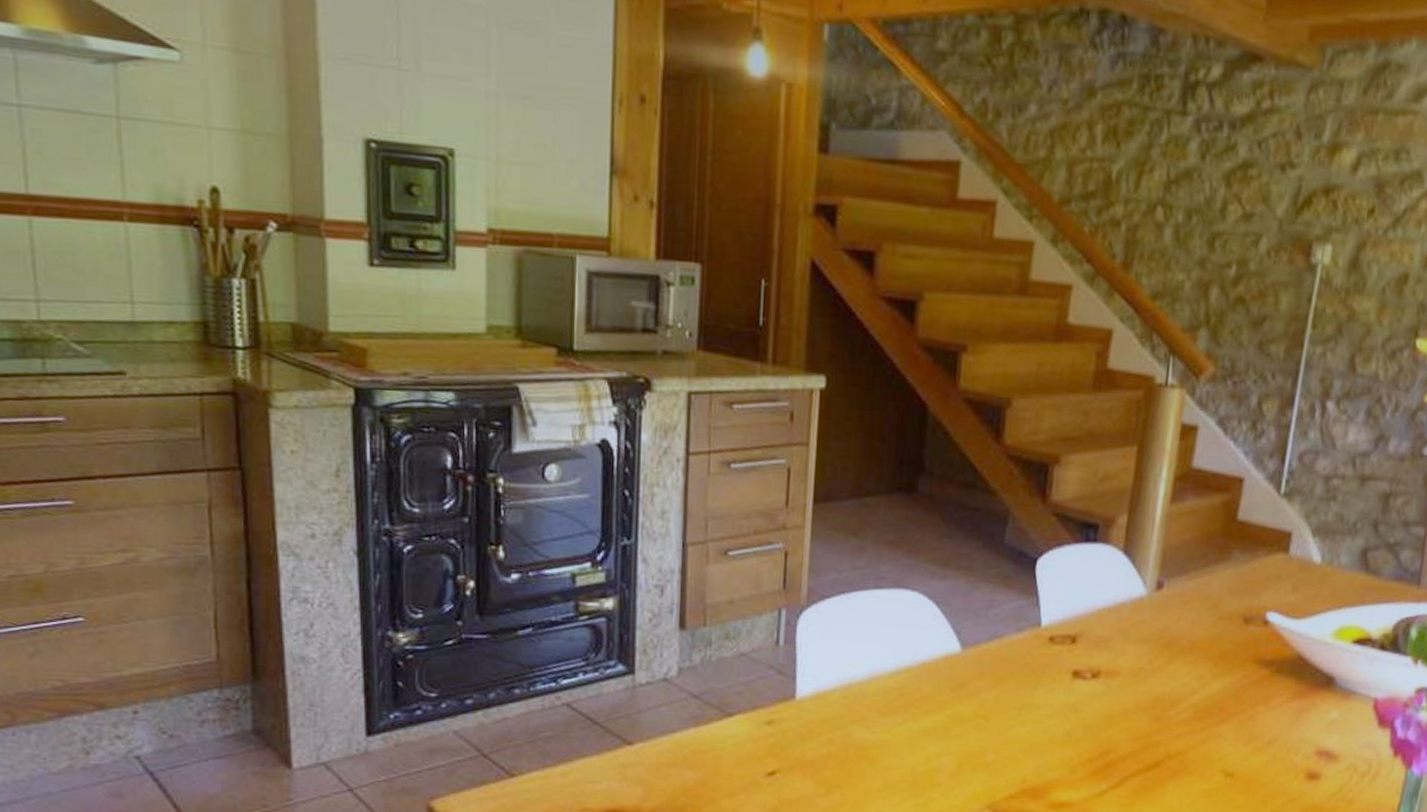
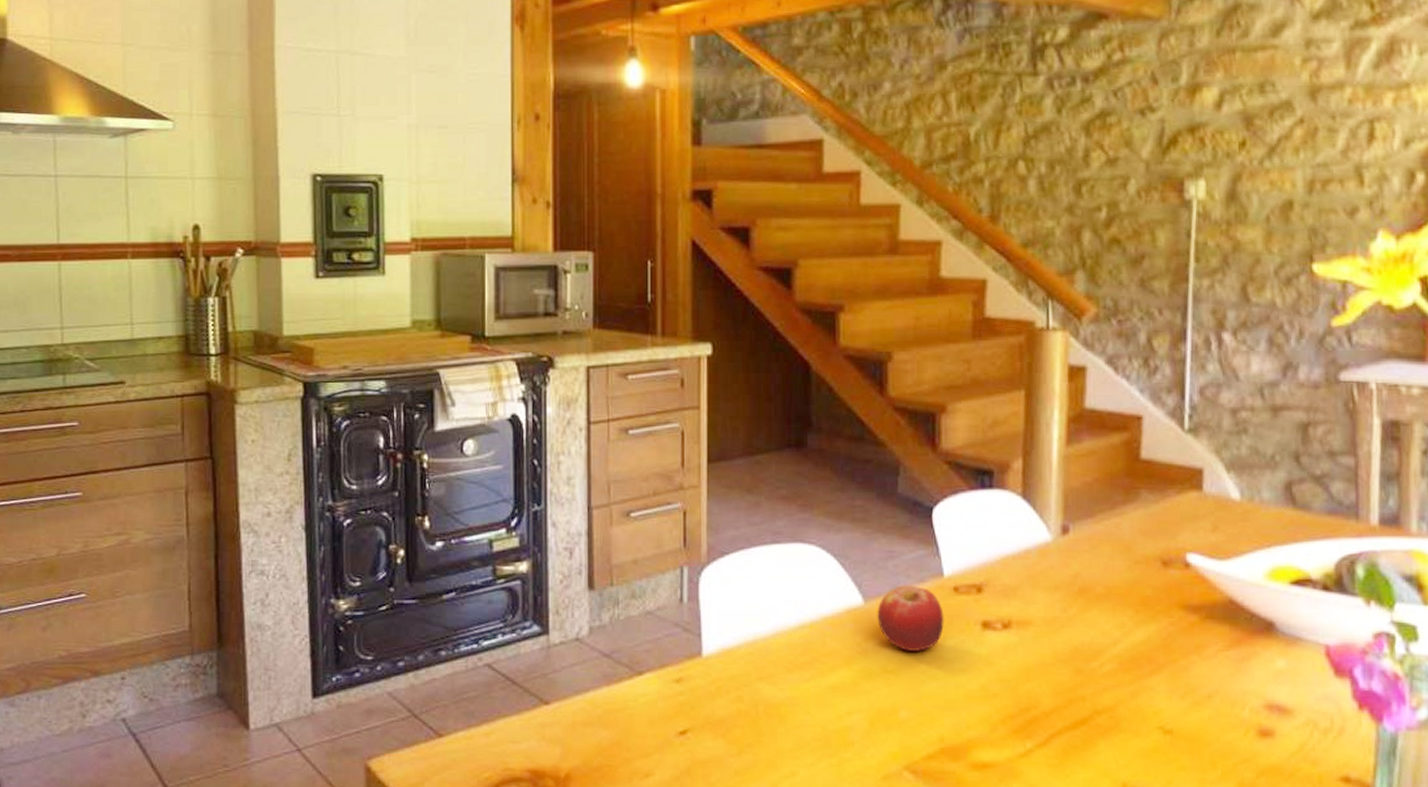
fruit: none [973,633,1039,698] -> present [877,585,945,651]

